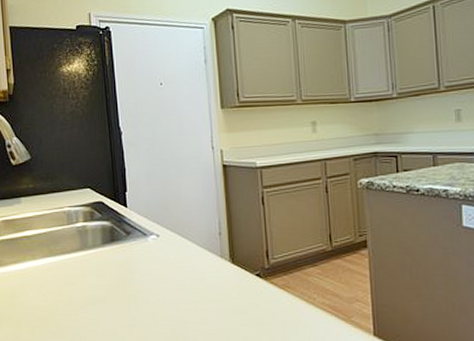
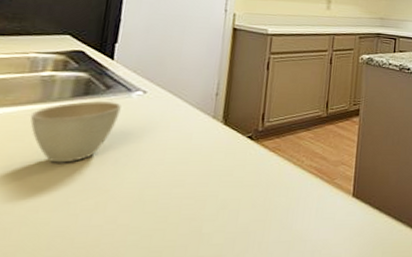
cup: none [76,246,142,303] -> present [30,101,121,163]

